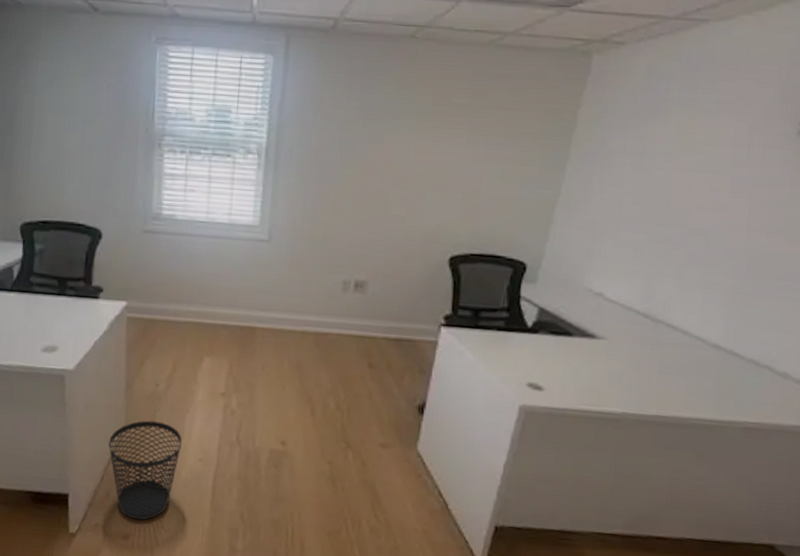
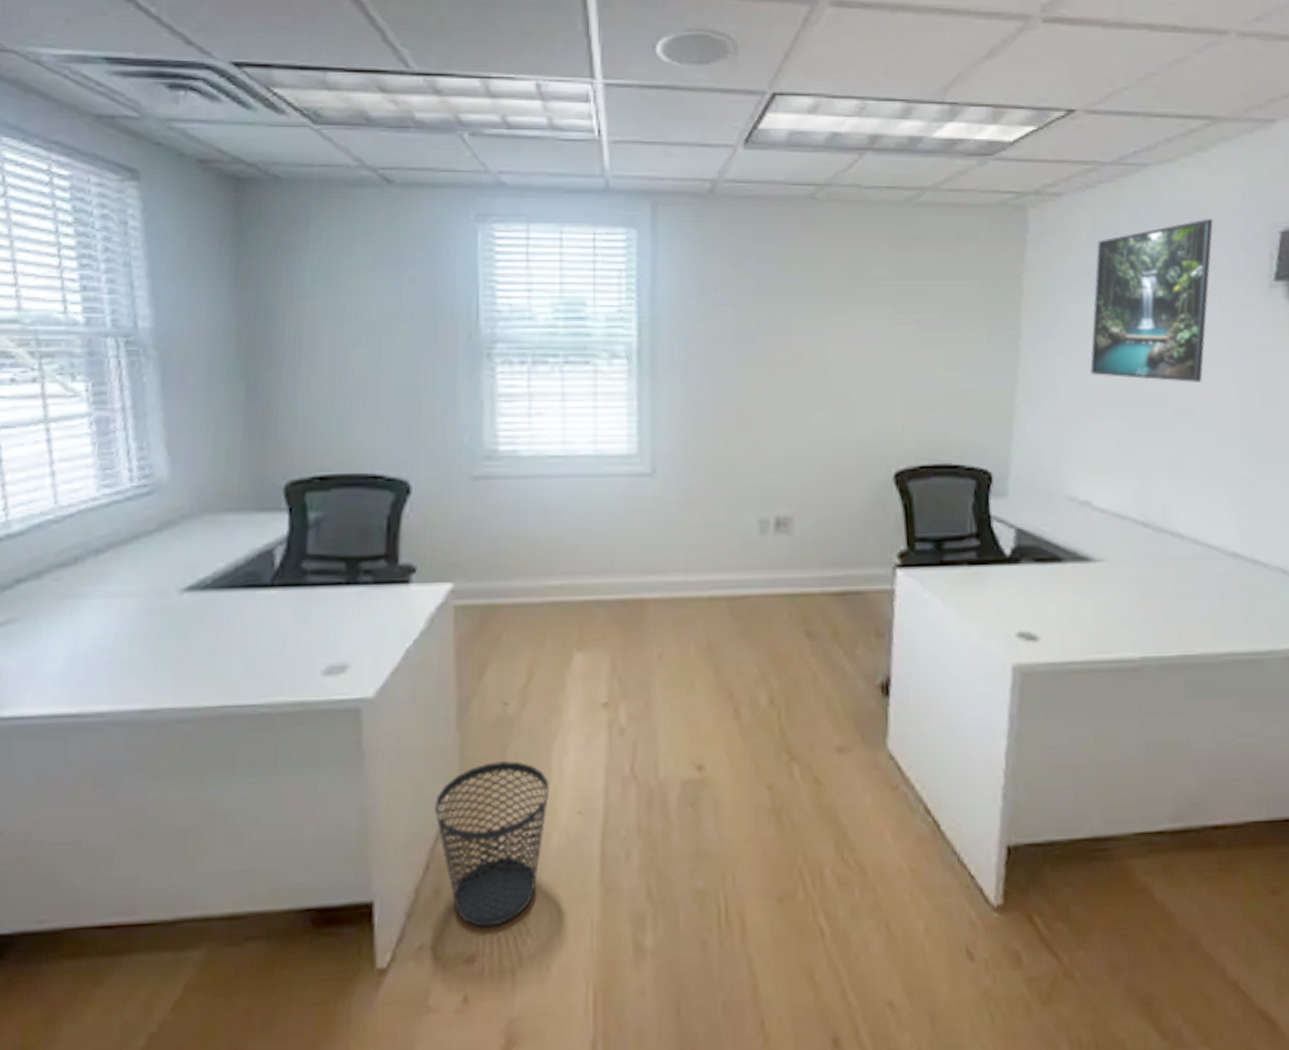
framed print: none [623,70,758,209] -> present [1090,218,1213,382]

